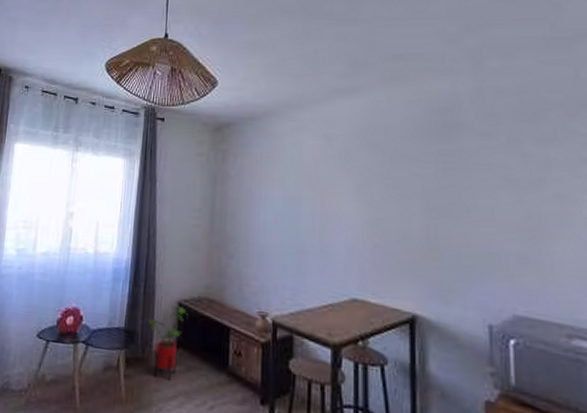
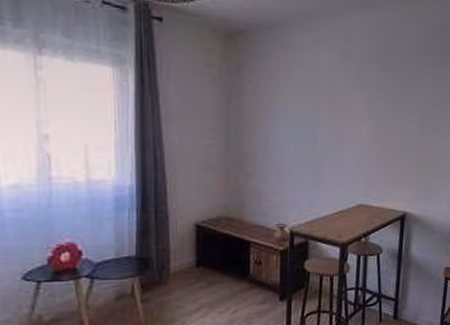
house plant: present [148,306,188,380] -> none [163,228,207,297]

